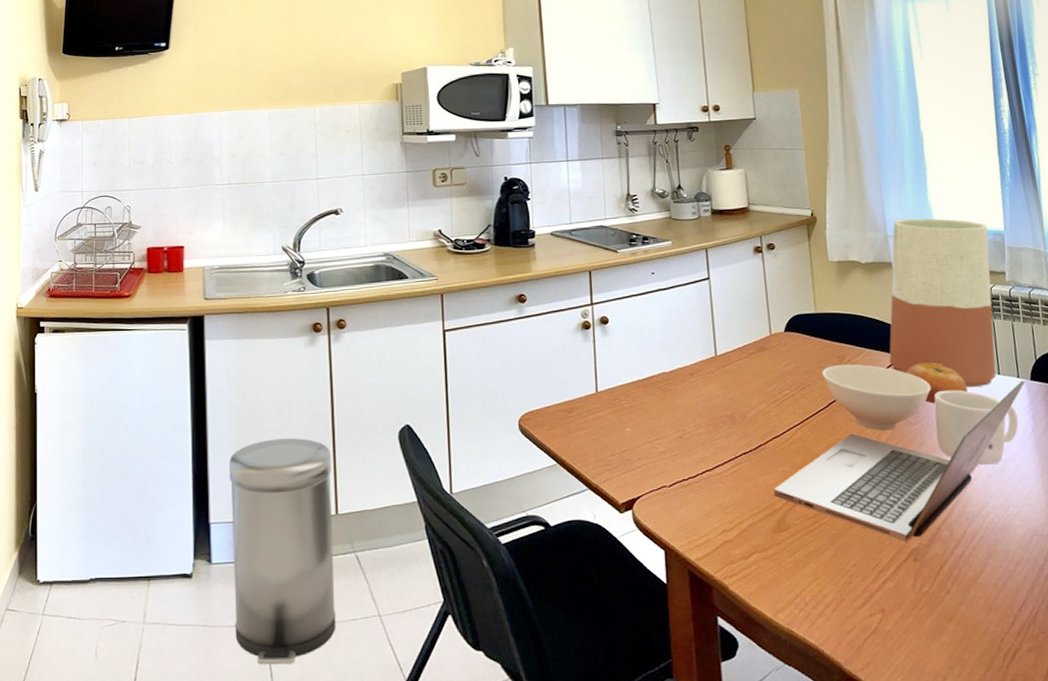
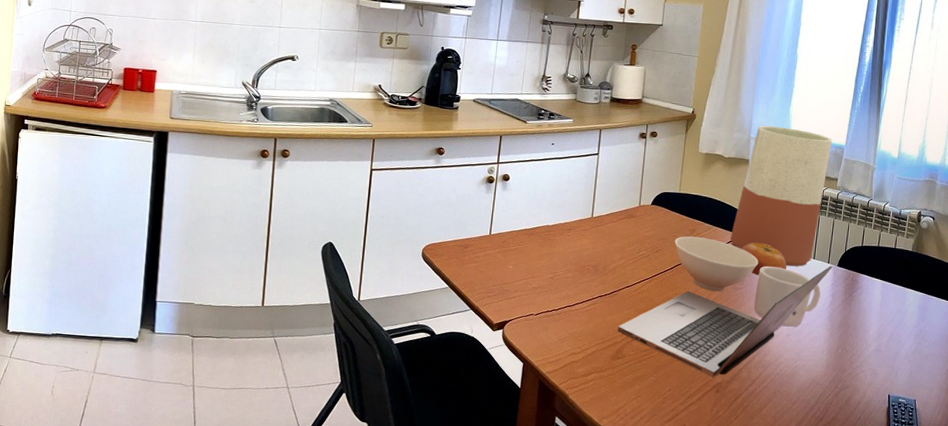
pedal bin: present [228,438,336,665] -> none [168,240,264,416]

